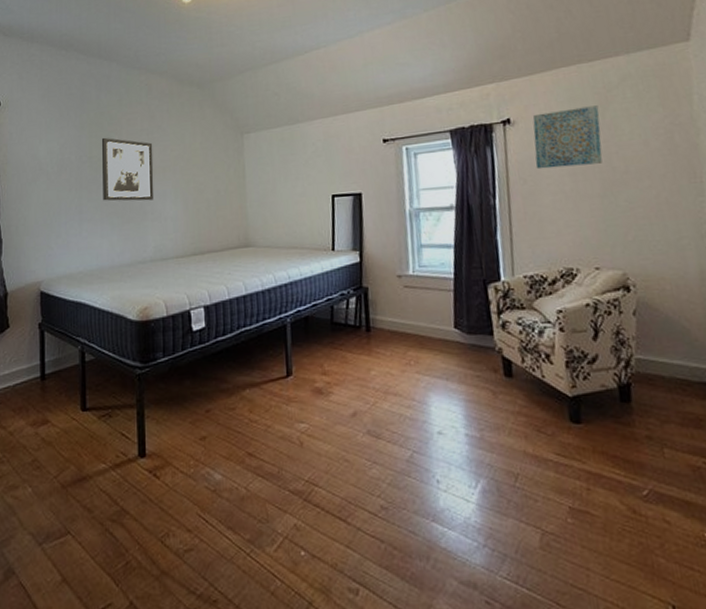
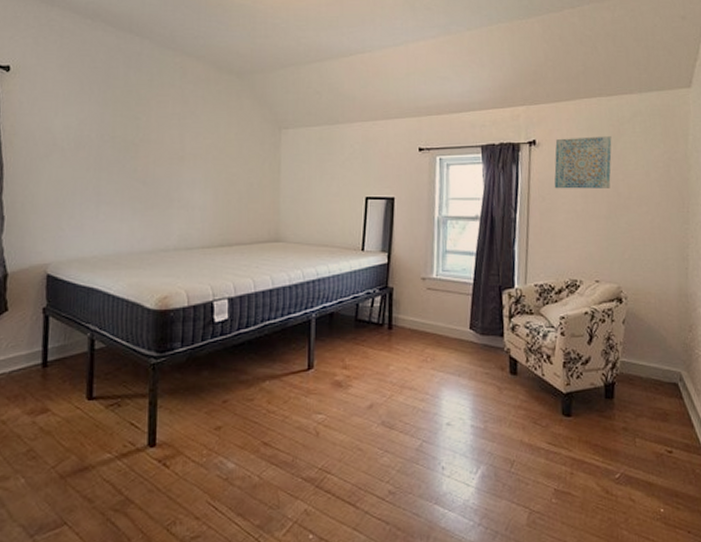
wall art: present [101,137,154,201] -> none [125,117,184,188]

